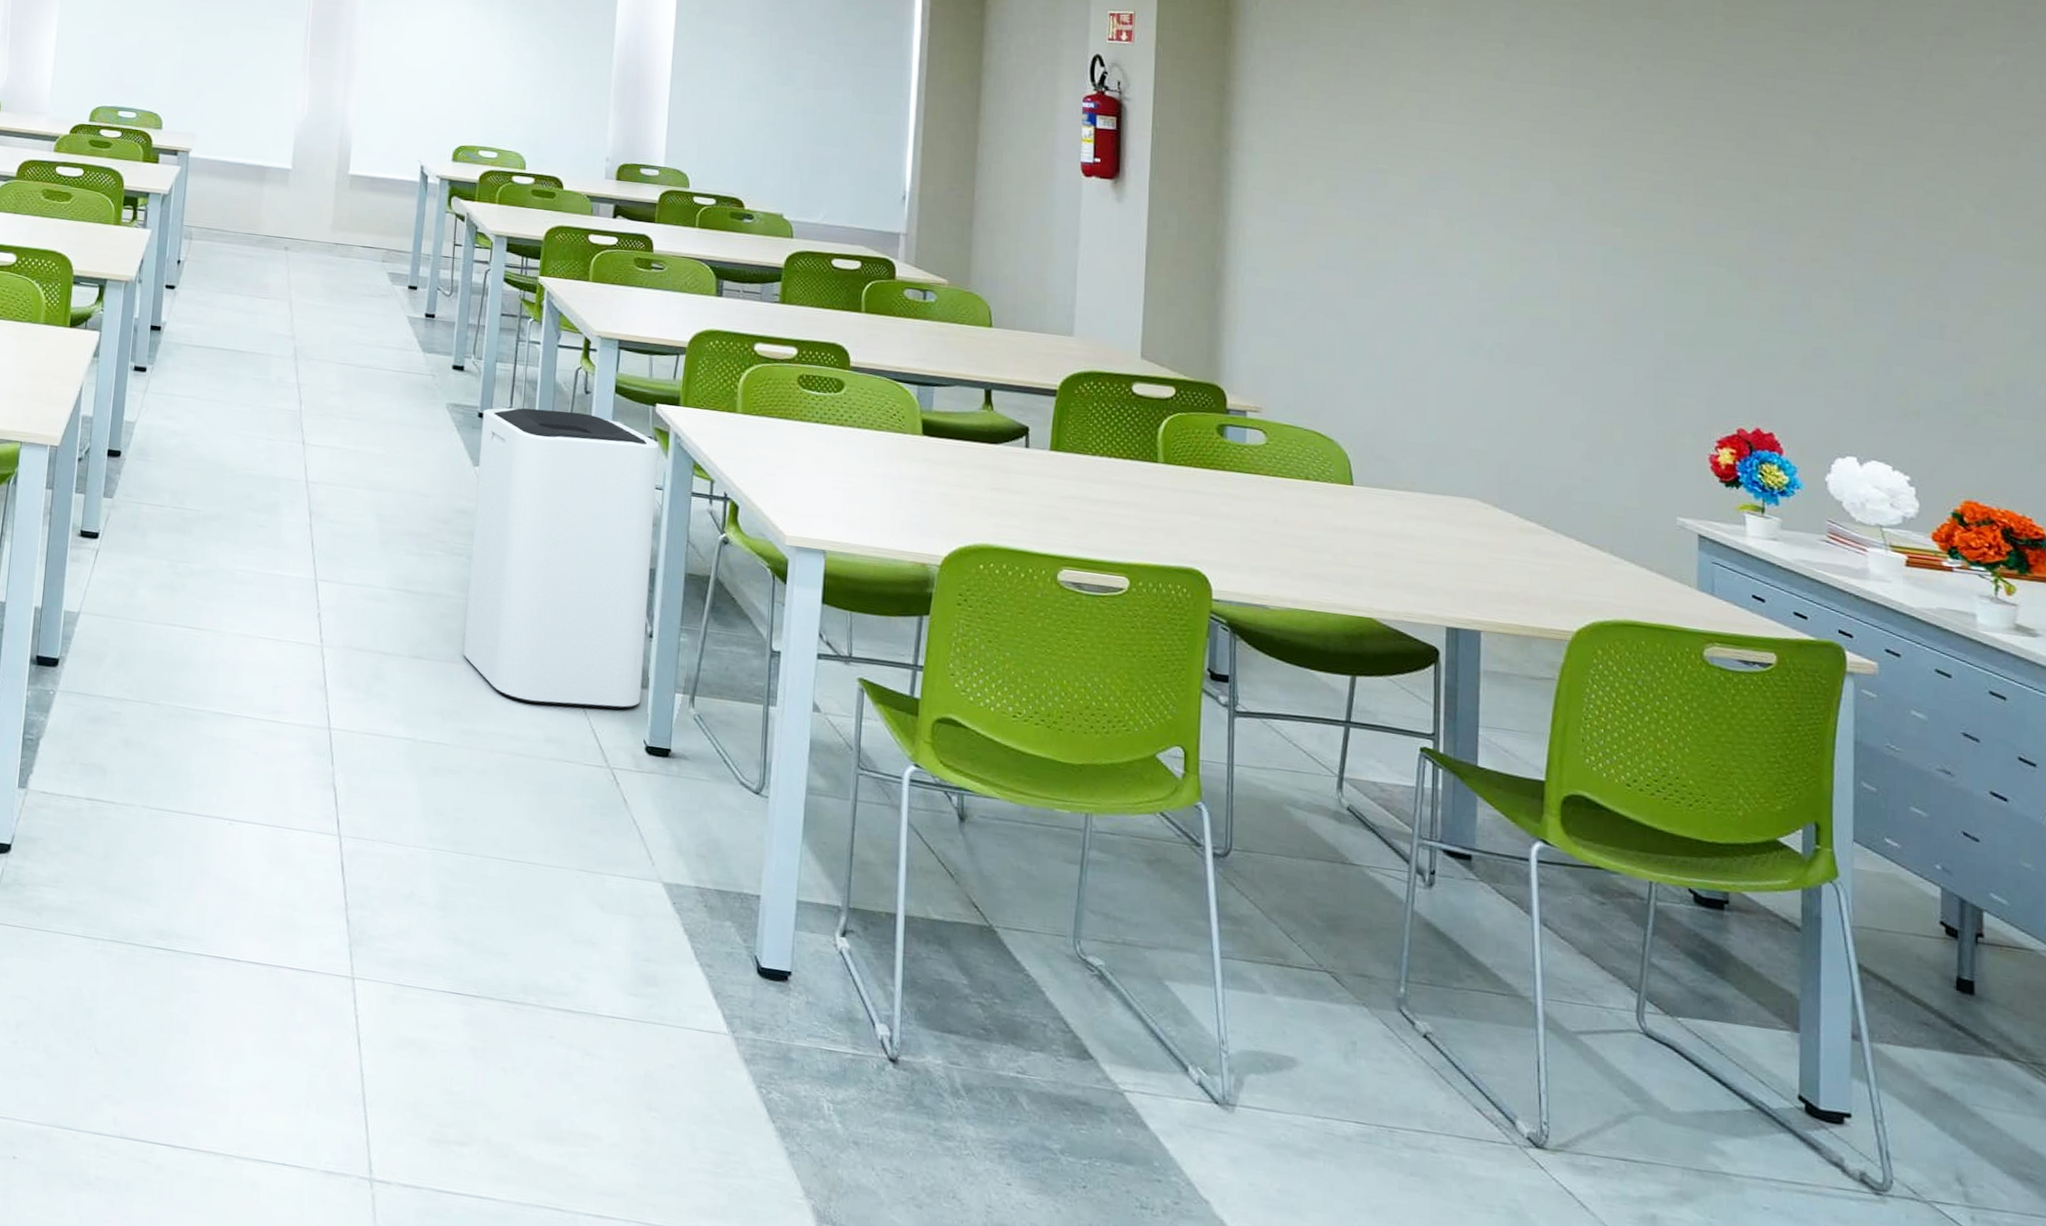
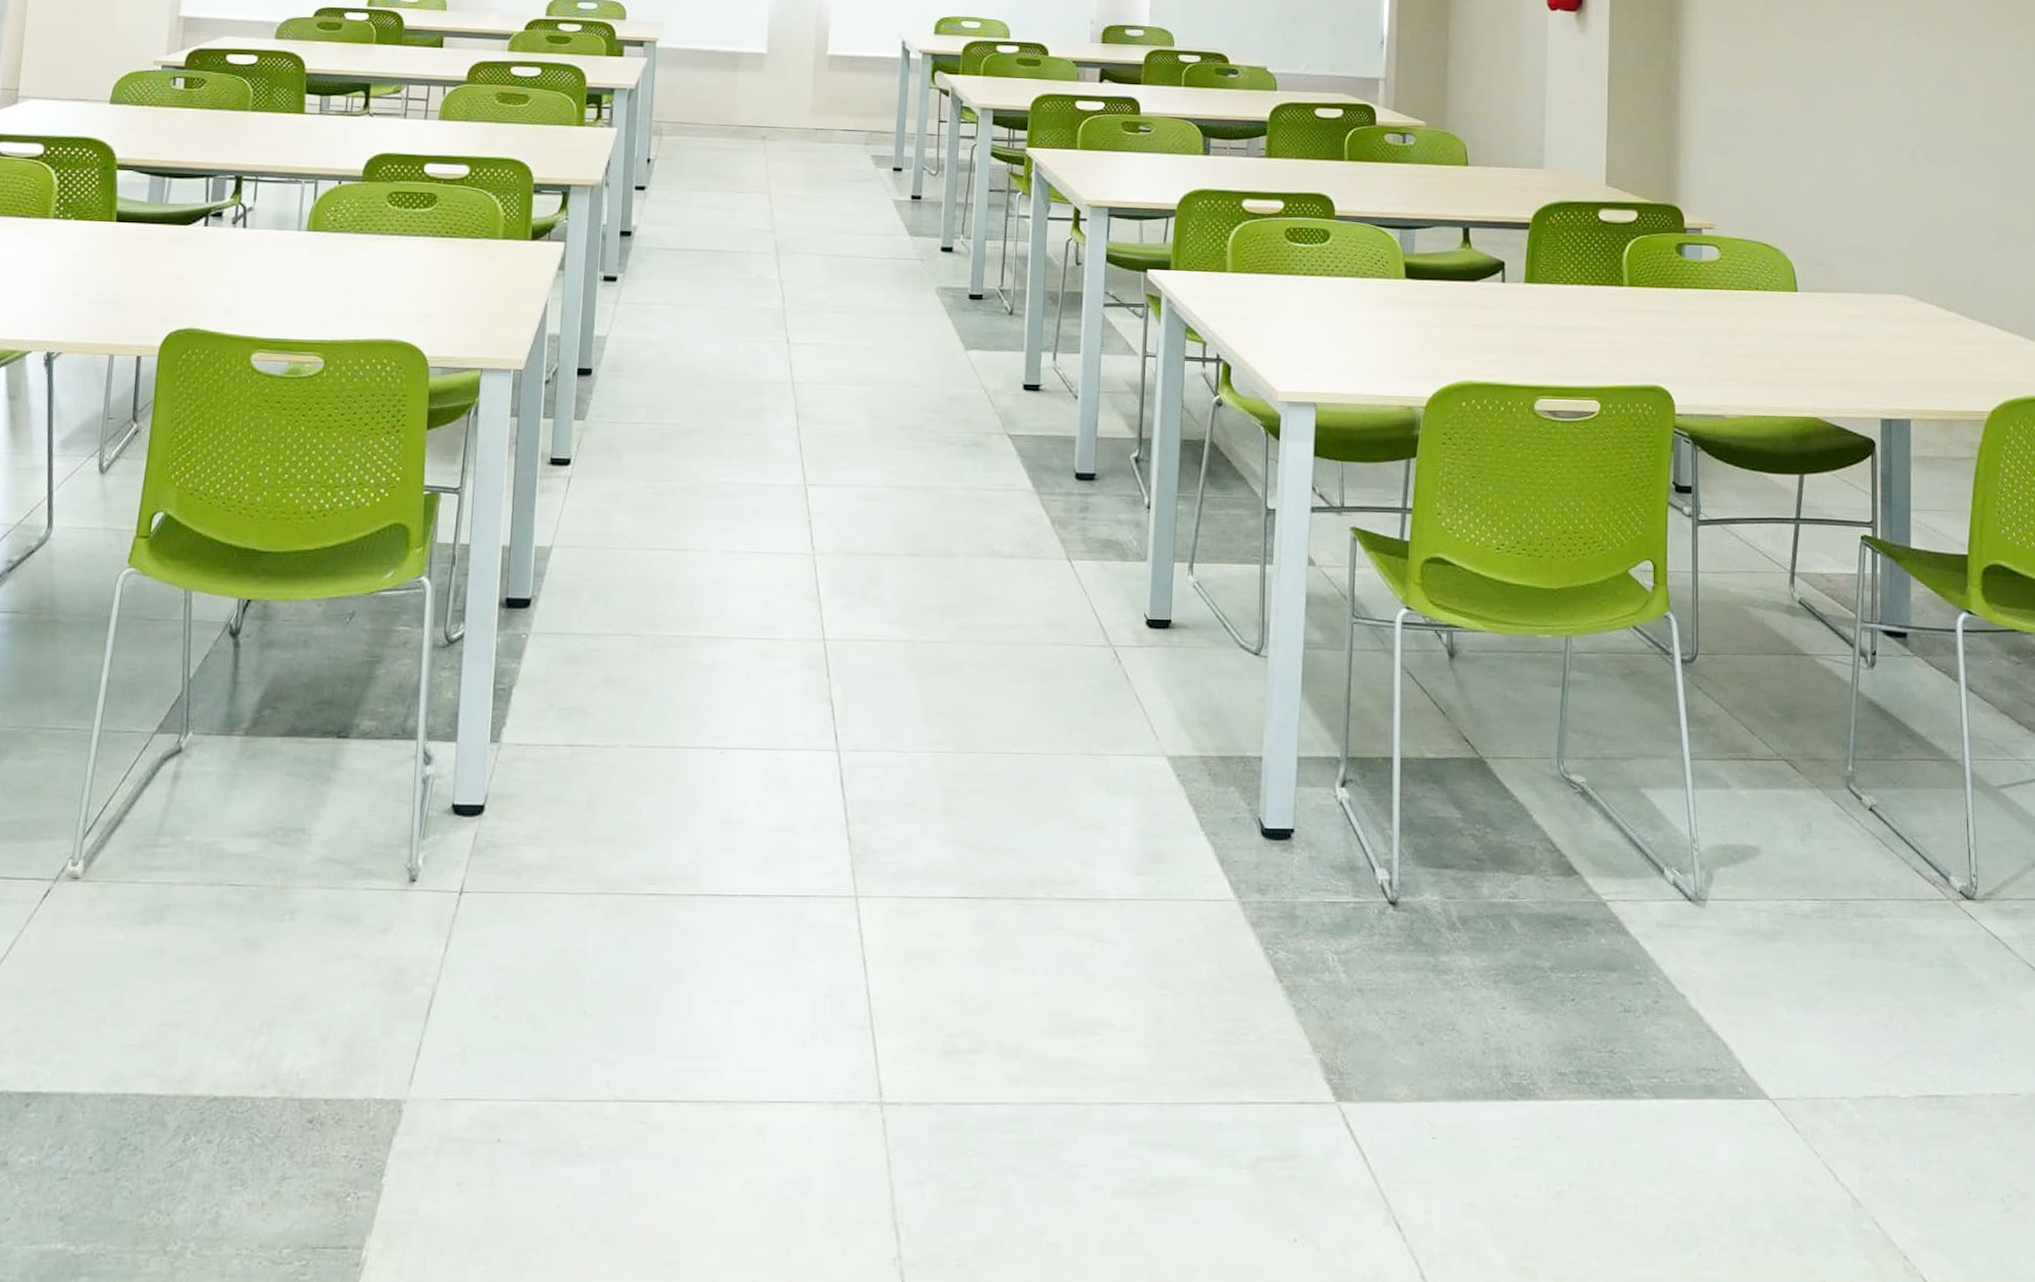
trash can: present [463,408,659,710] -> none [960,285,1151,590]

